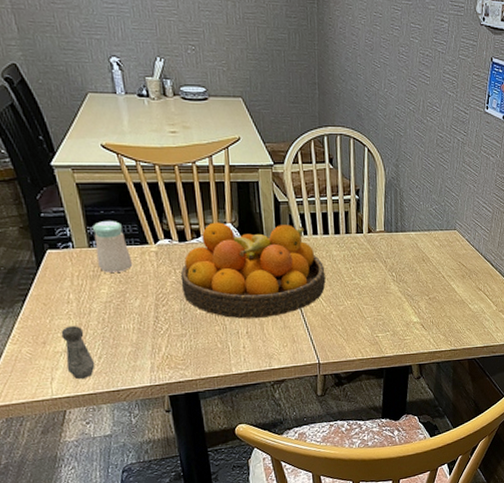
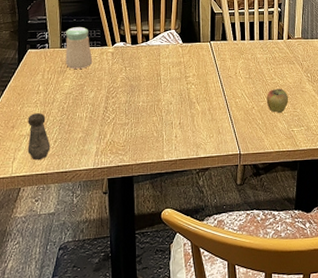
fruit bowl: present [180,222,326,319] -> none [129,29,250,112]
apple: none [346,290,372,318] -> present [266,88,289,114]

